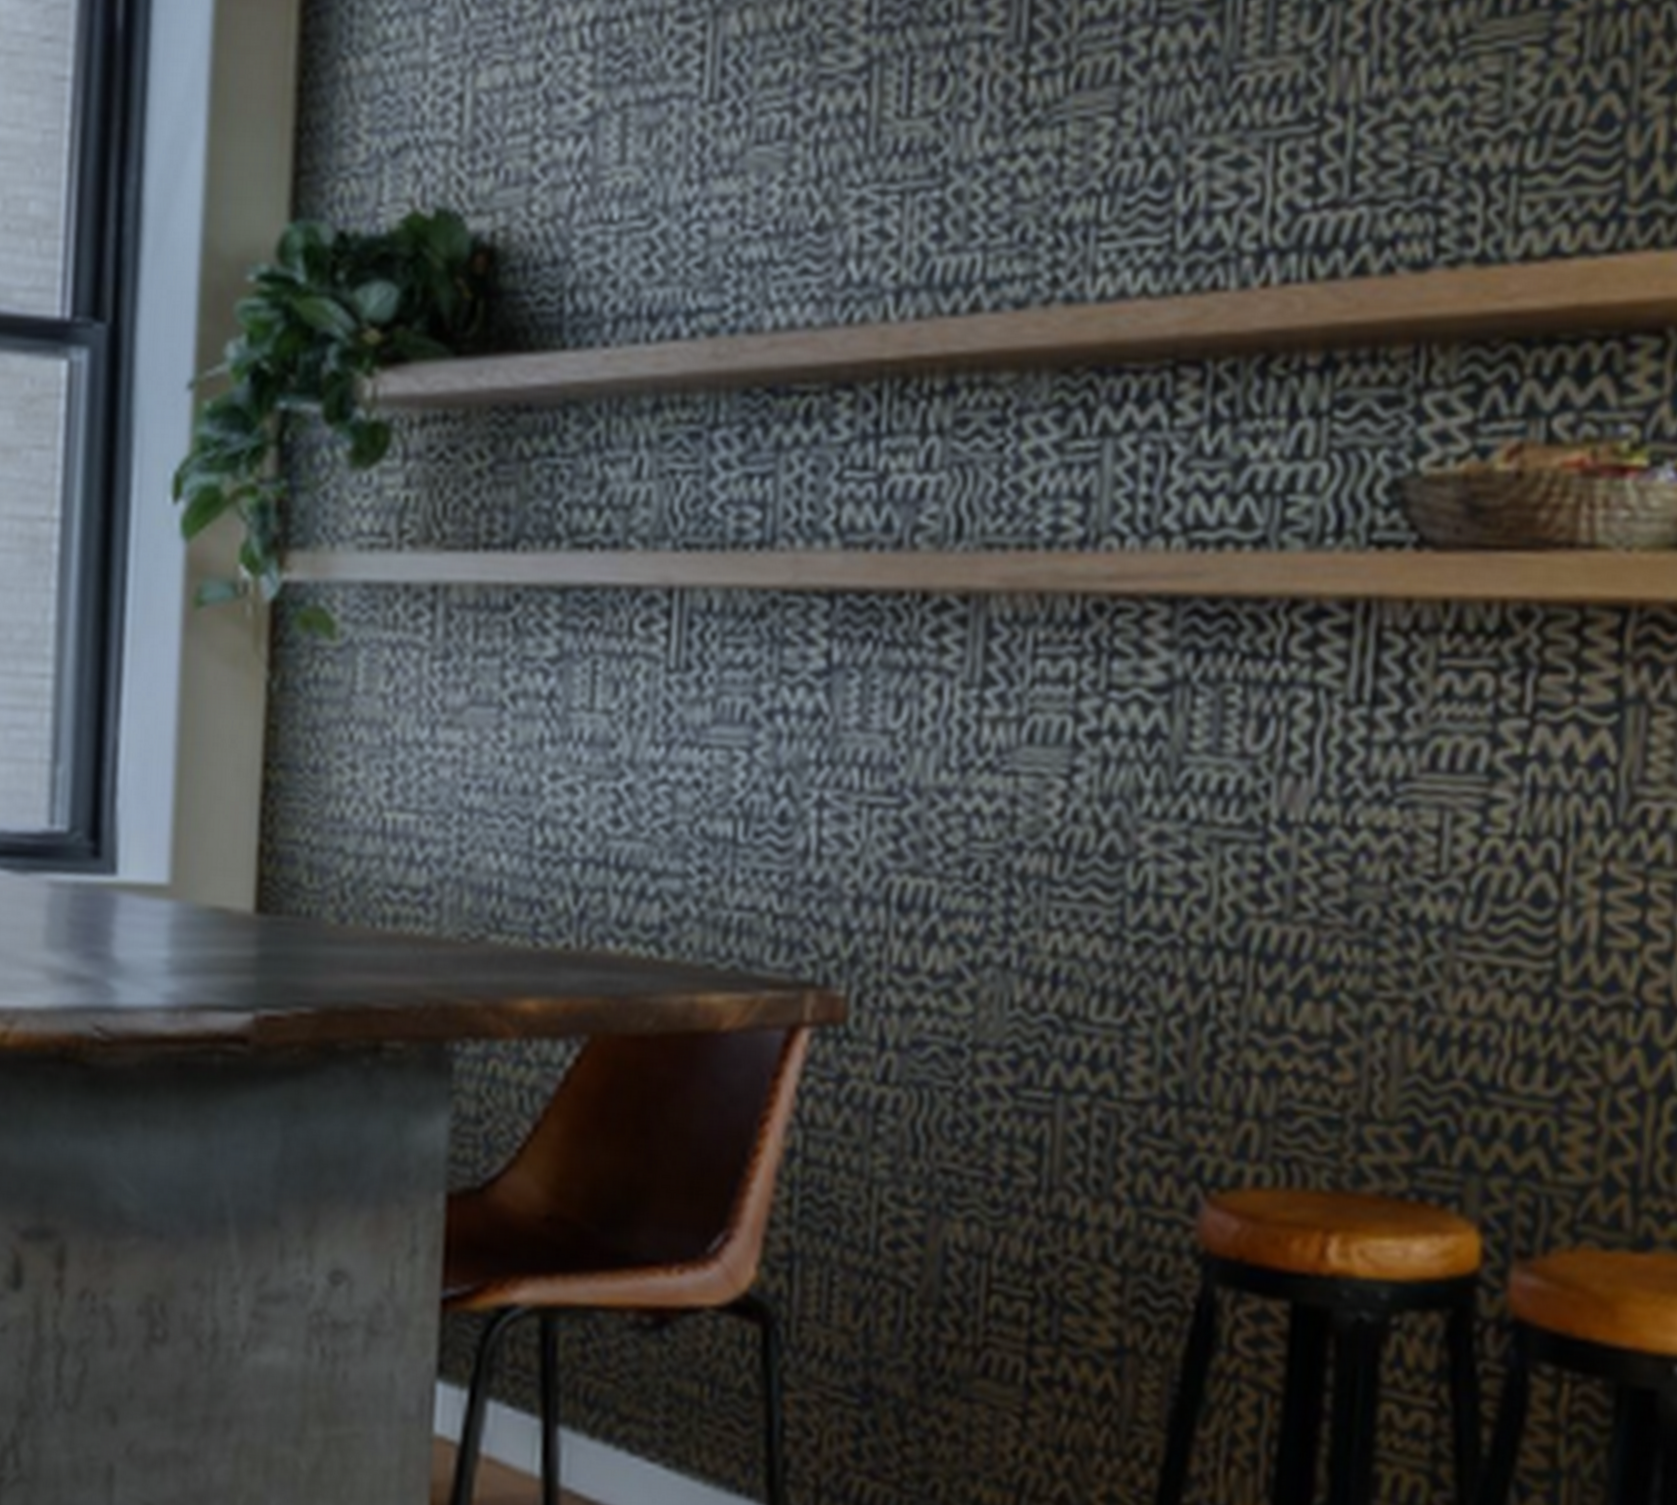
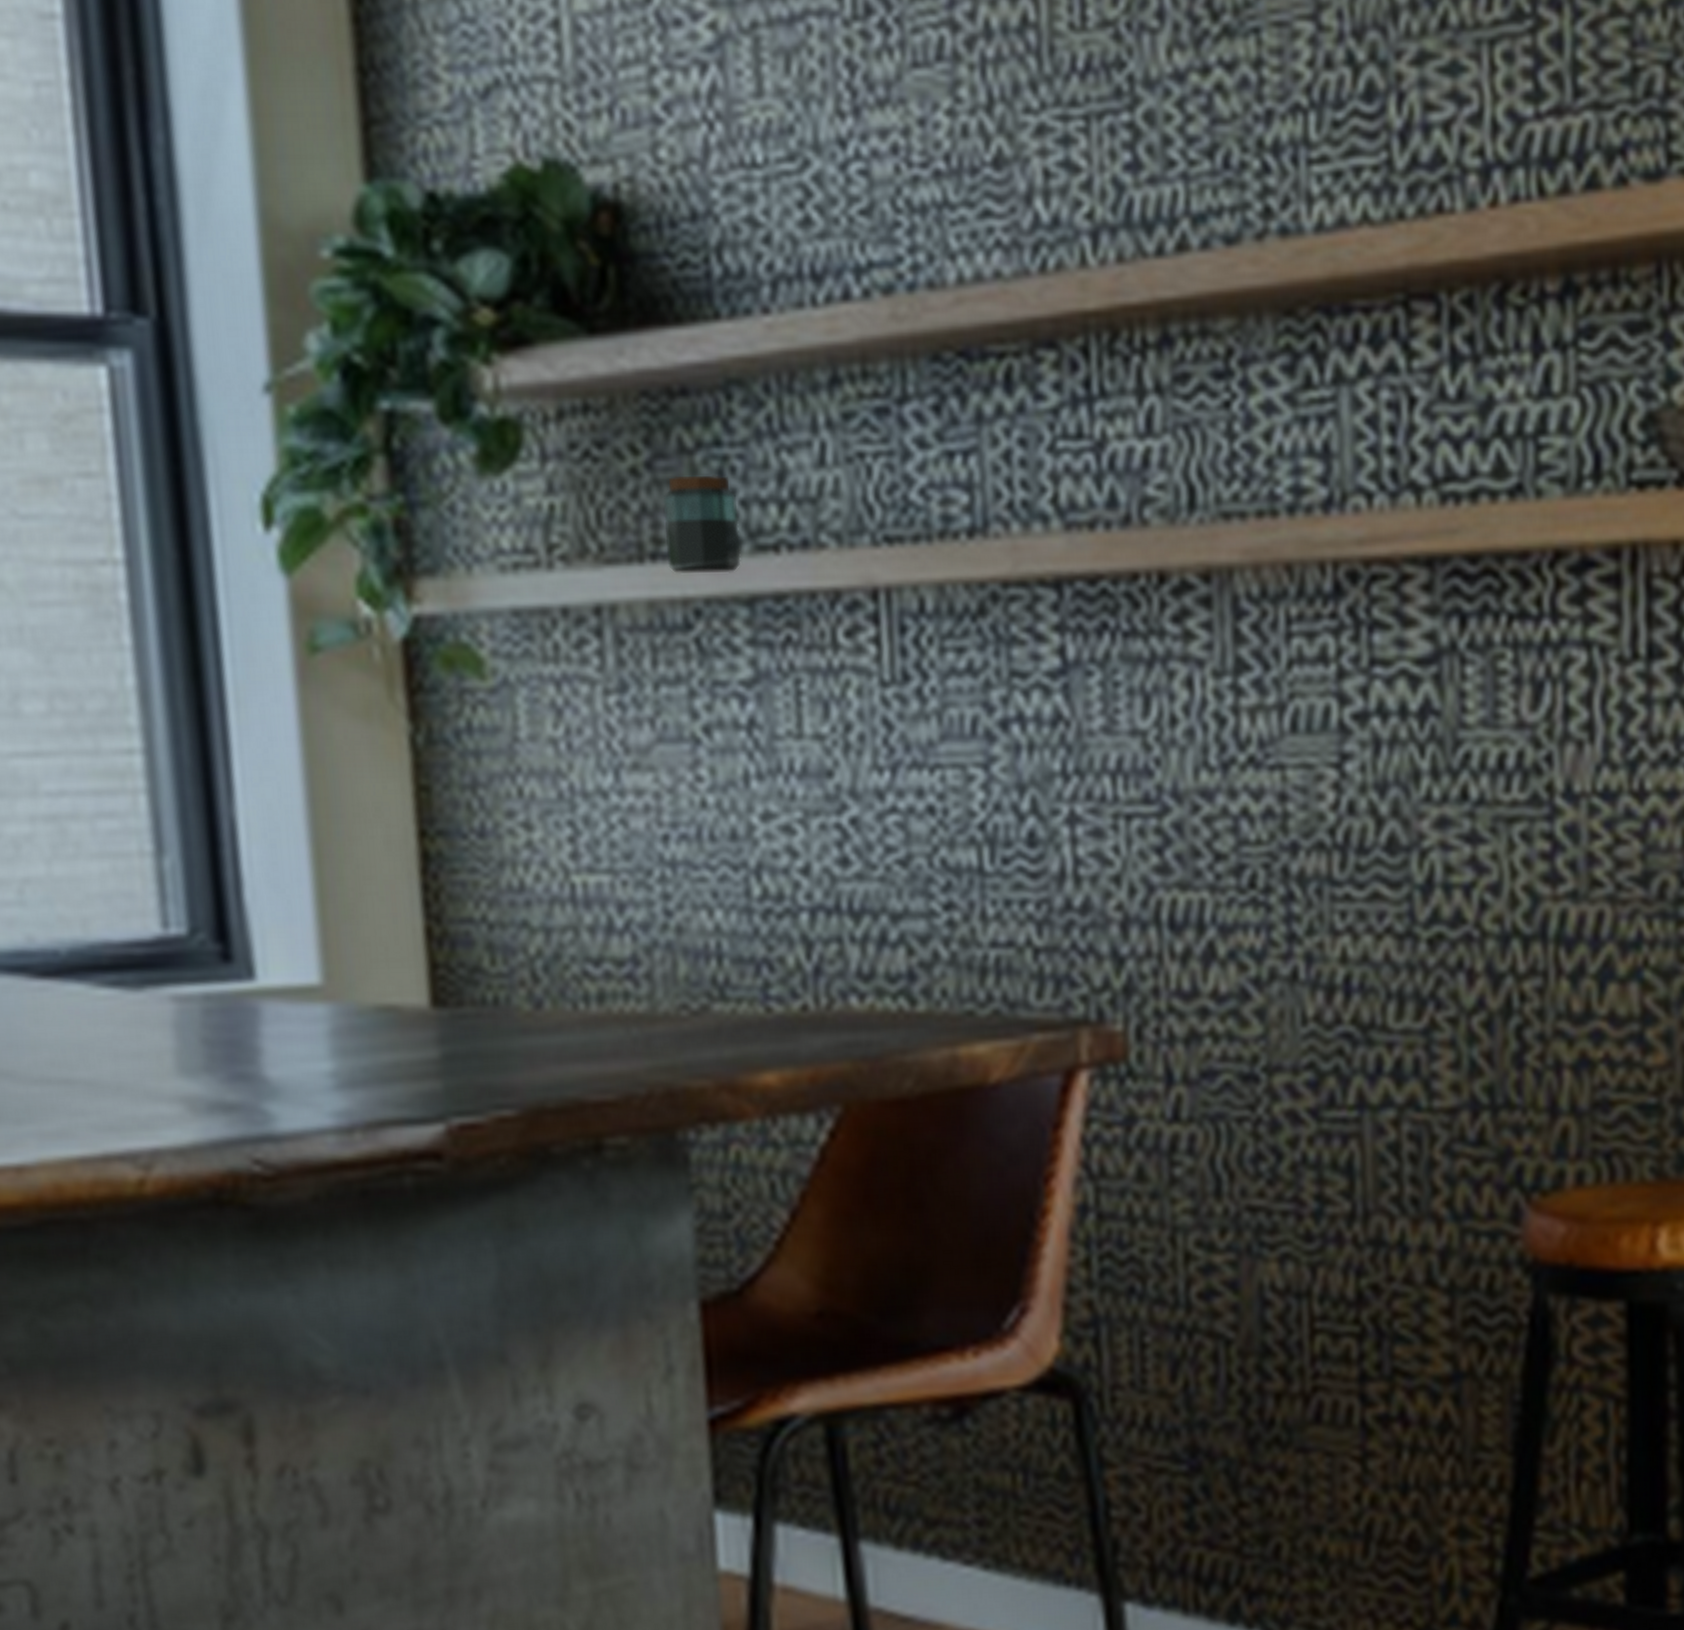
peanut butter: none [498,479,561,565] -> present [662,475,741,574]

